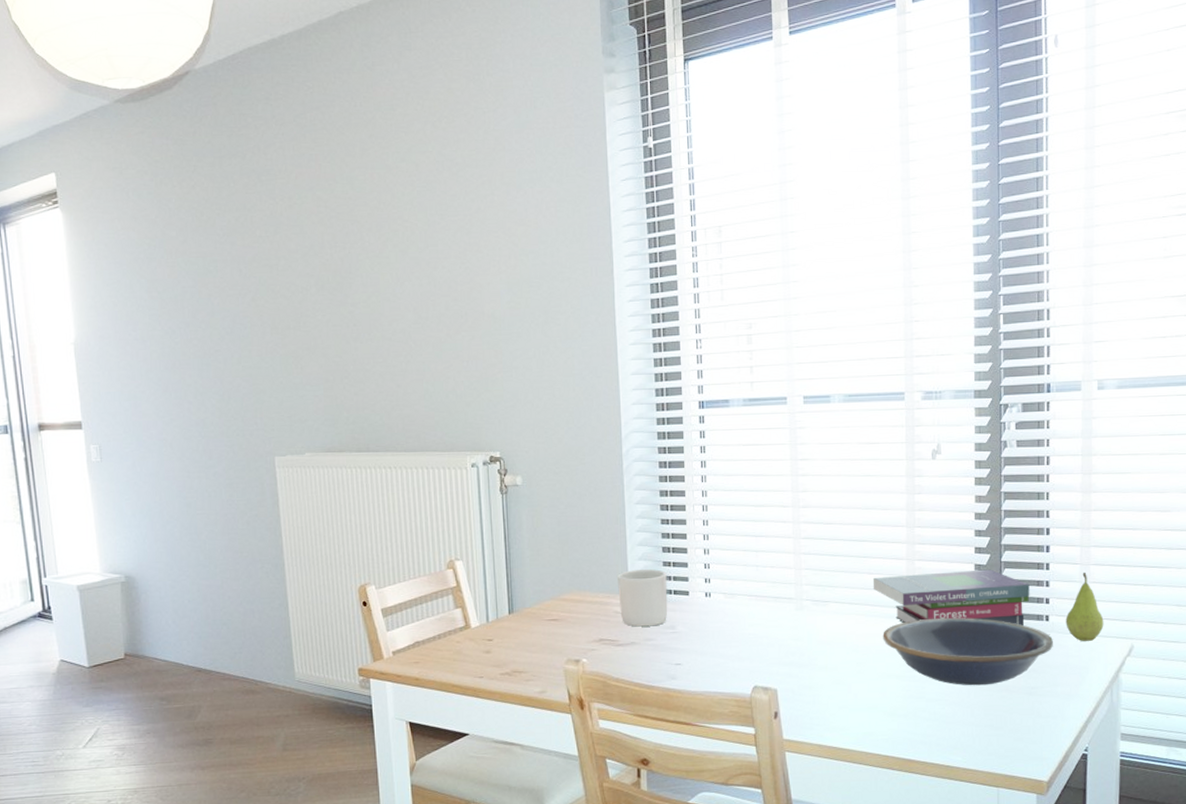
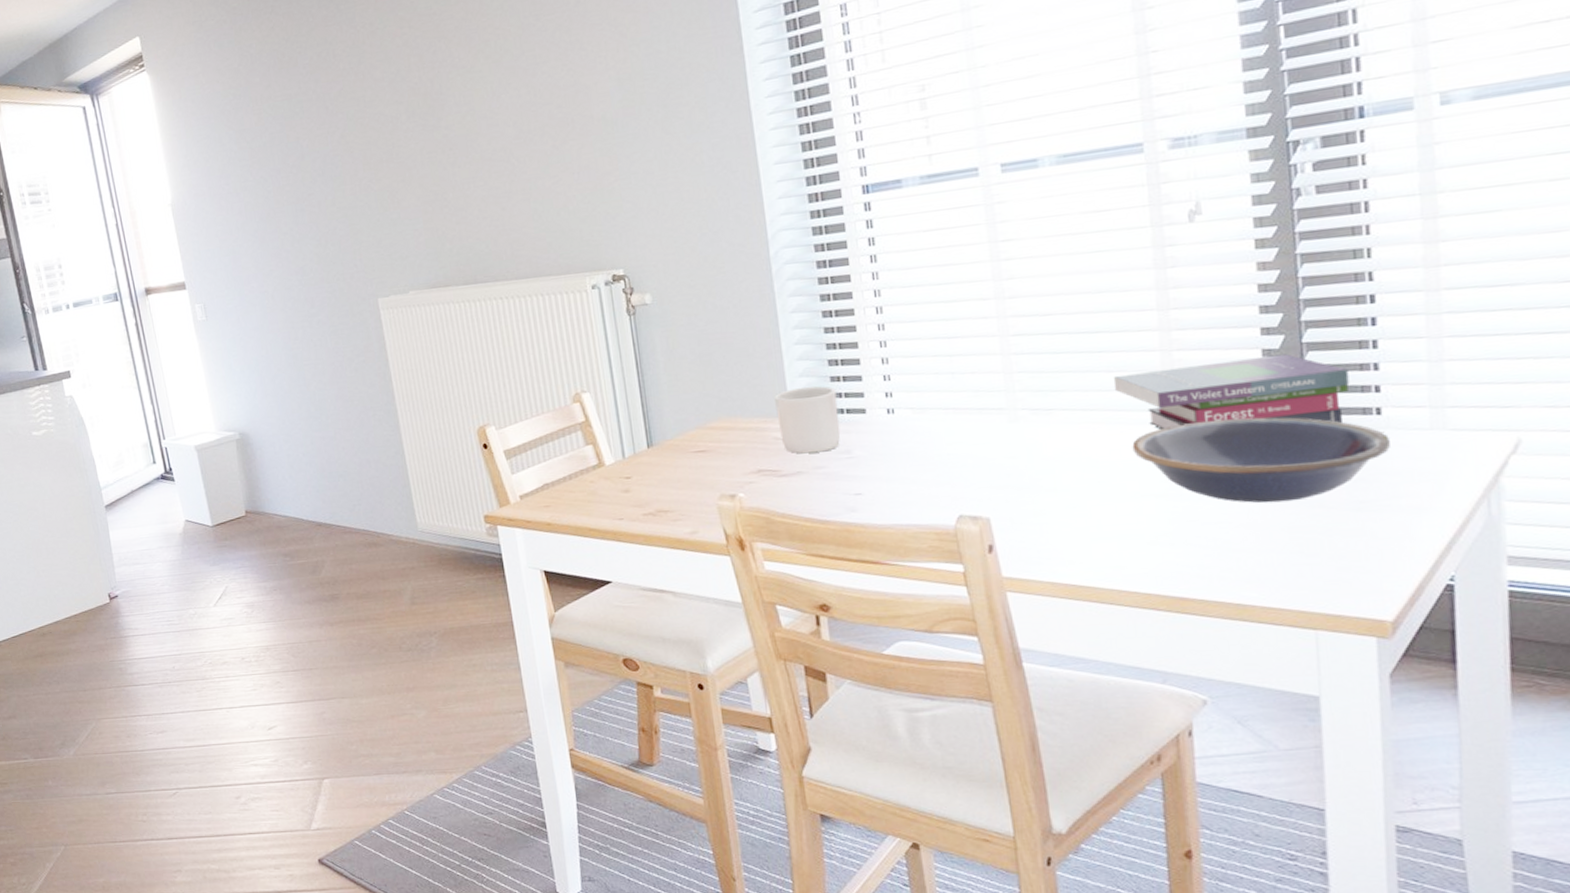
fruit: present [1065,572,1104,642] -> none [1408,347,1471,439]

